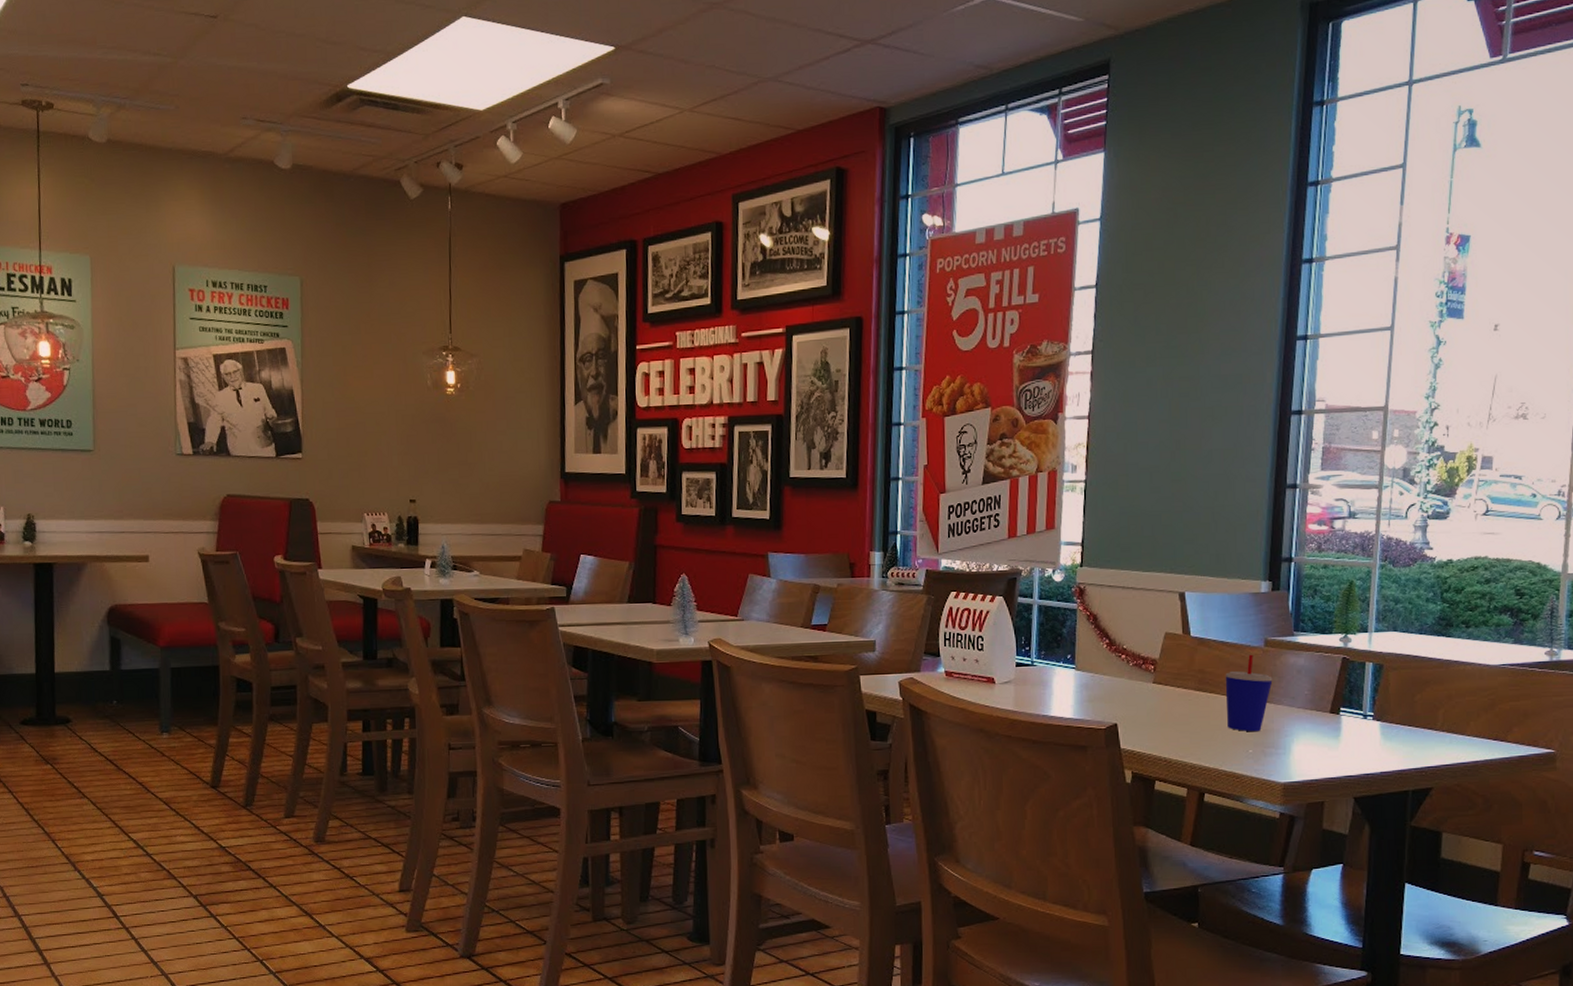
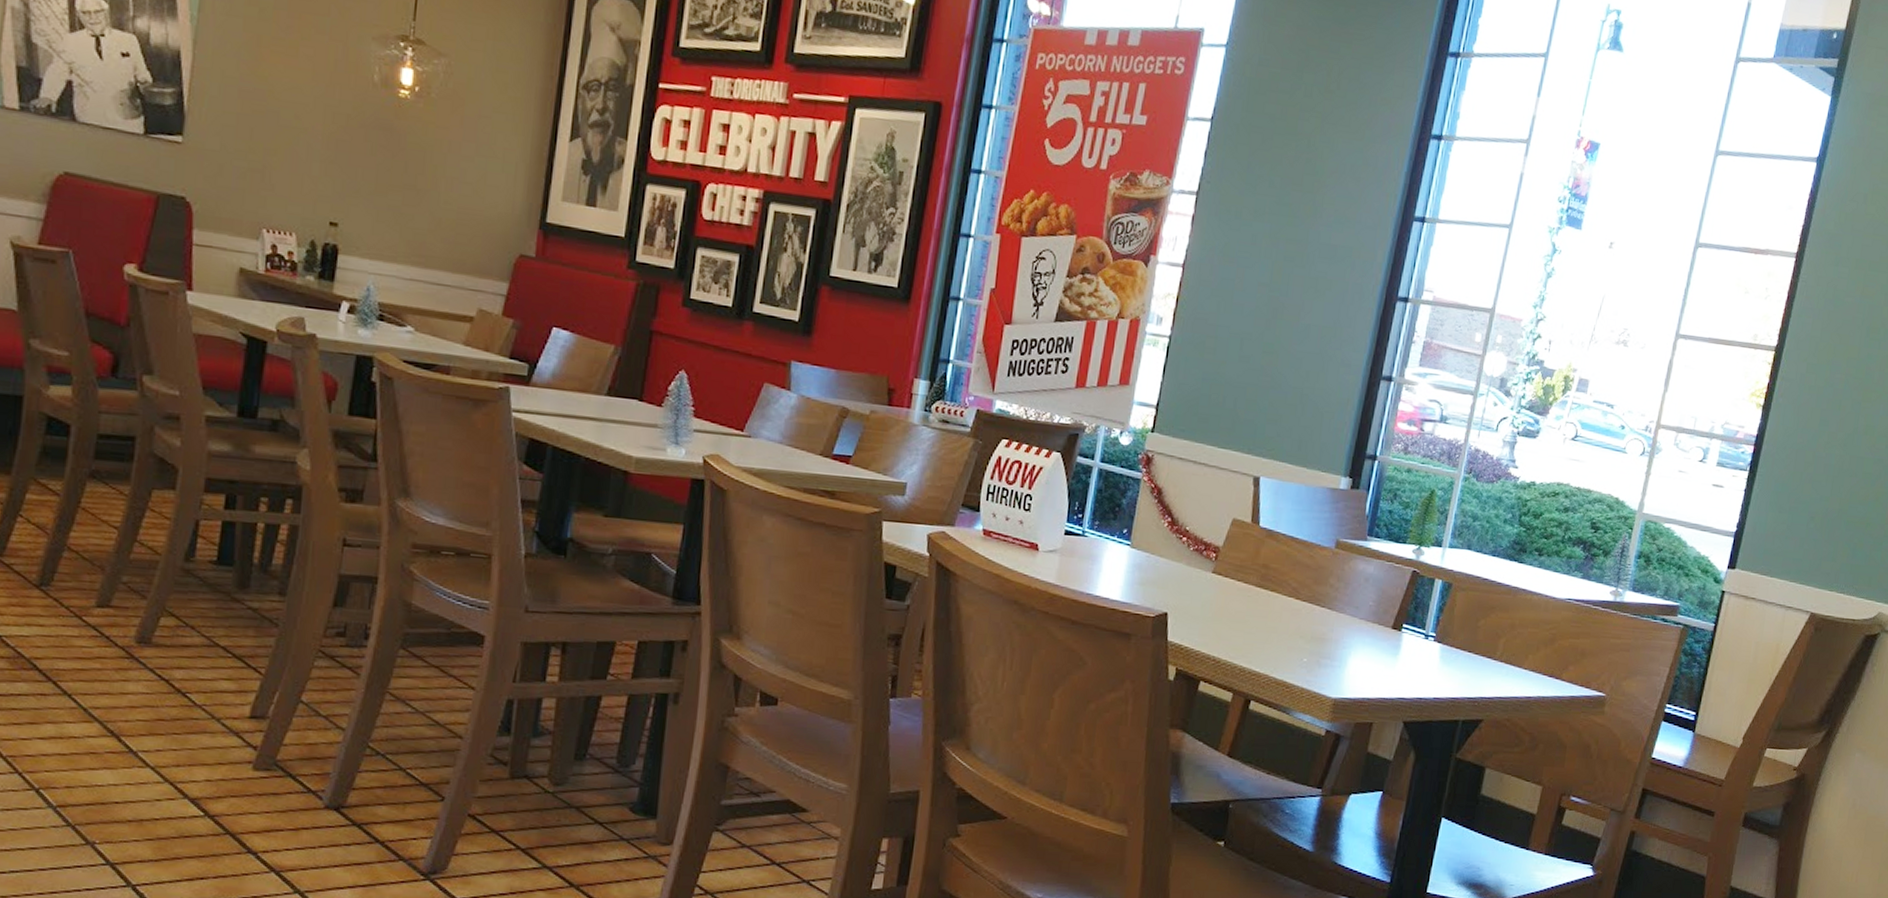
beverage cup: present [1225,654,1273,732] -> none [1285,554,1339,640]

